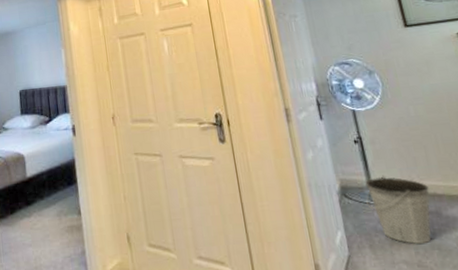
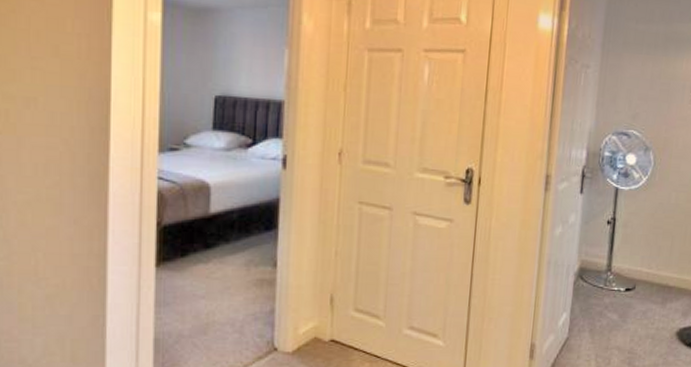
bucket: present [365,175,432,244] -> none [600,261,663,331]

